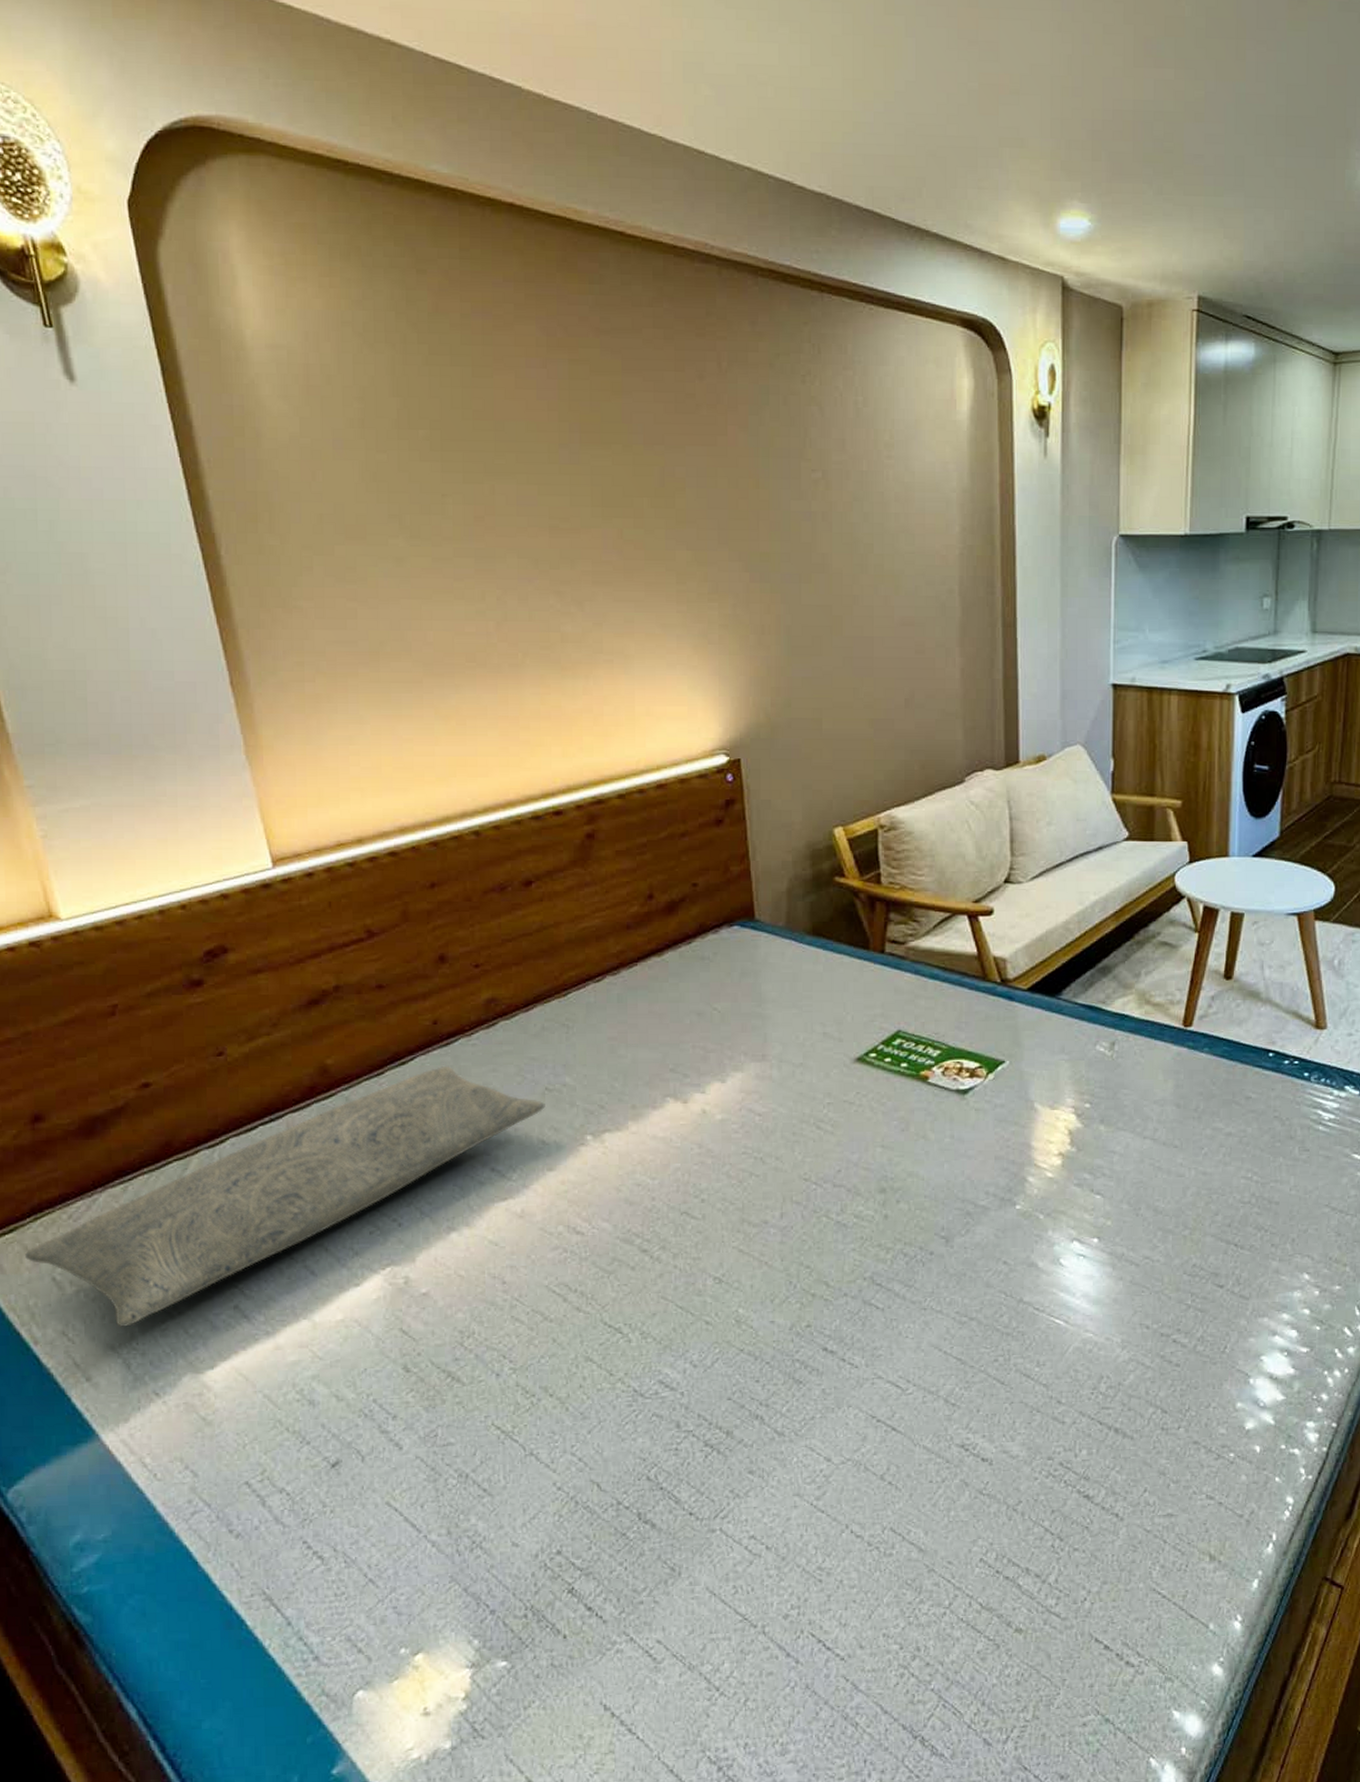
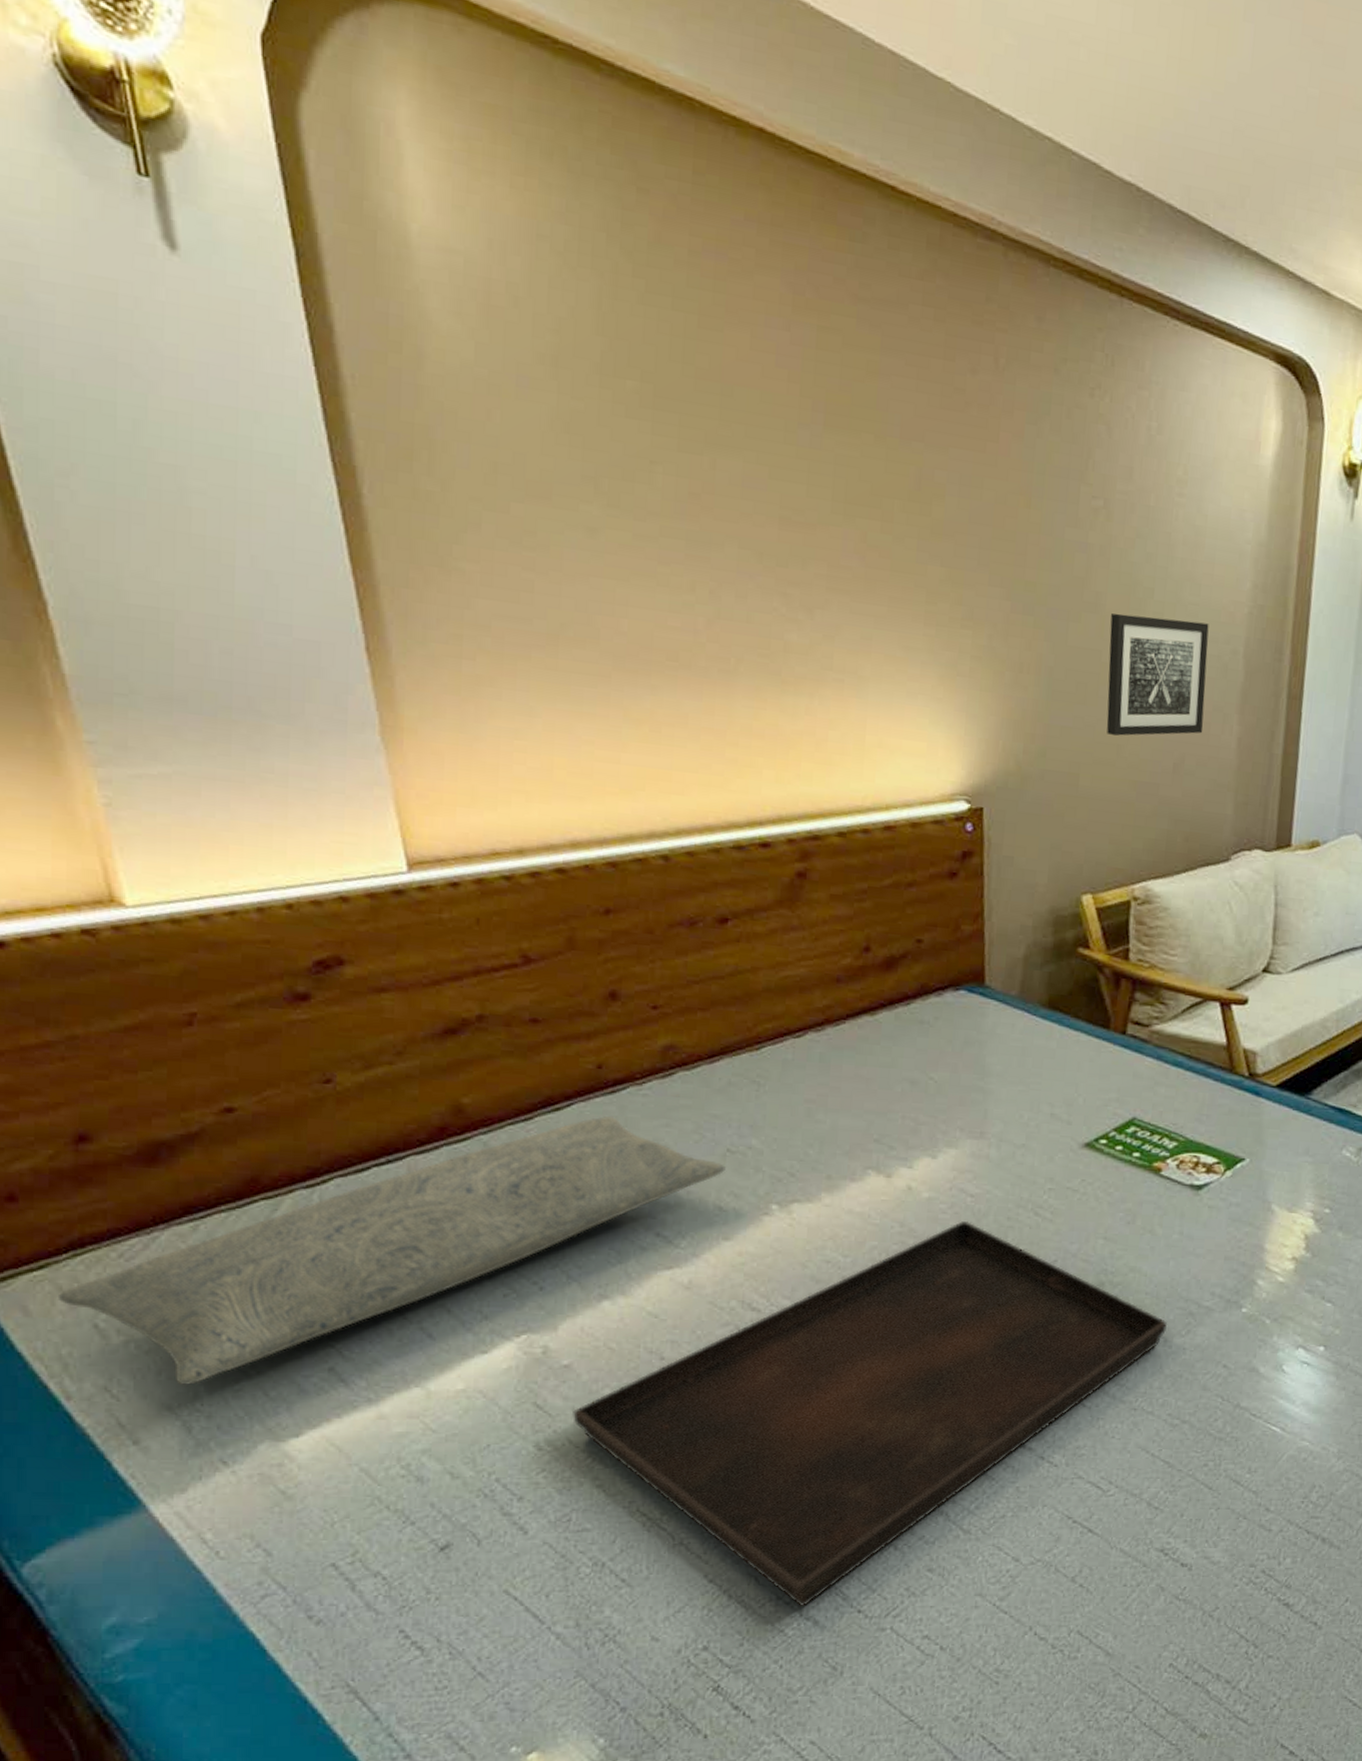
serving tray: none [432,1138,948,1510] -> present [571,1220,1168,1606]
wall art: none [837,568,929,680] -> present [1106,613,1209,736]

